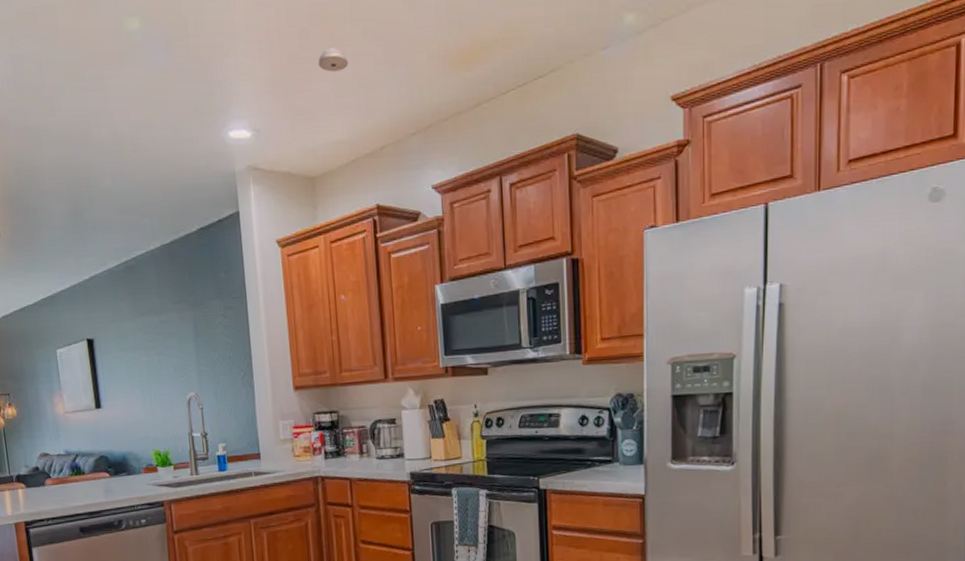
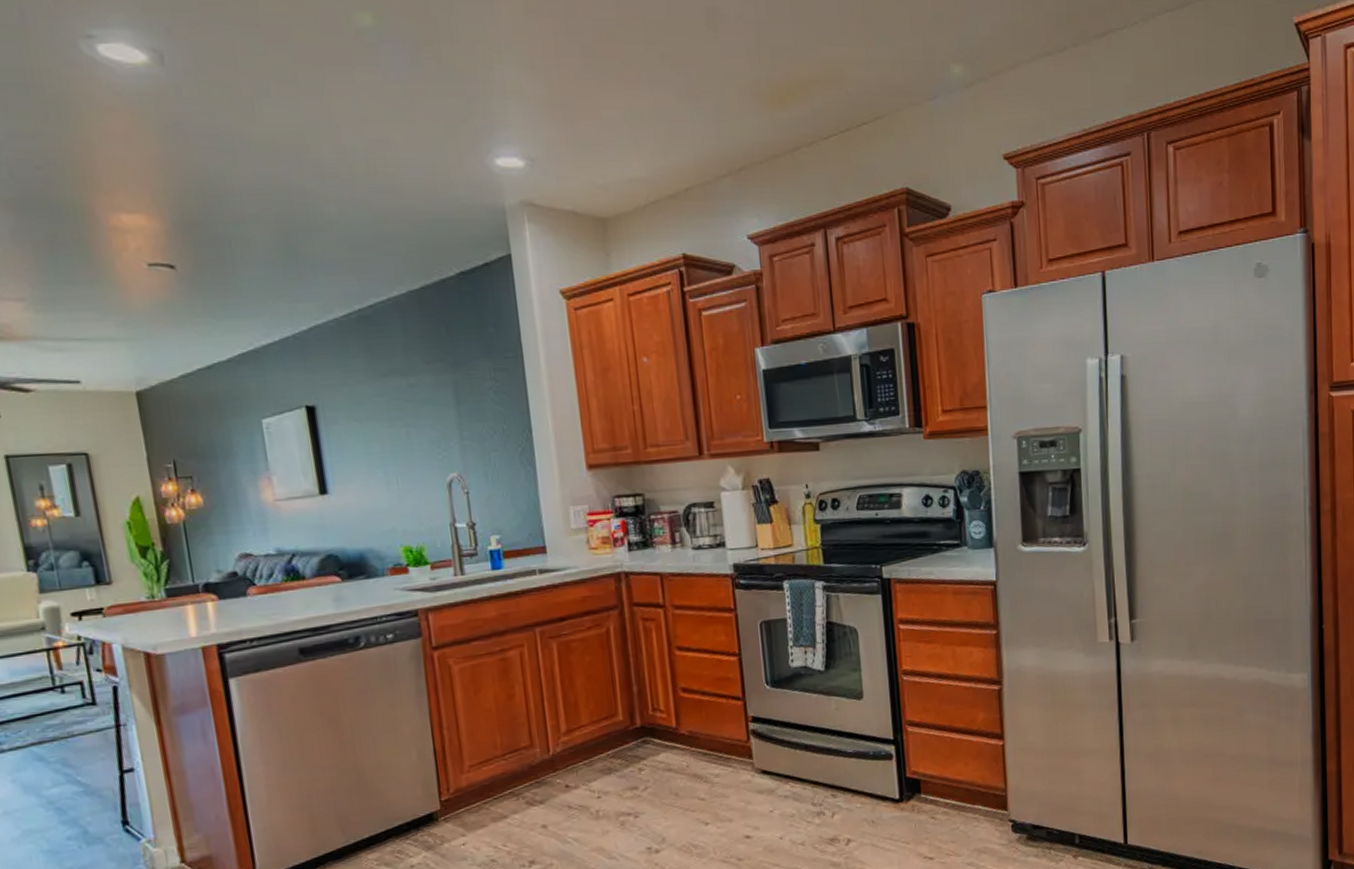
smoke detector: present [318,47,348,72] -> none [606,71,644,99]

